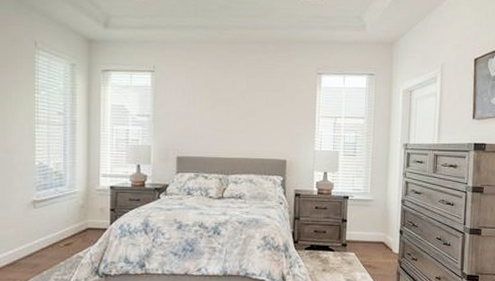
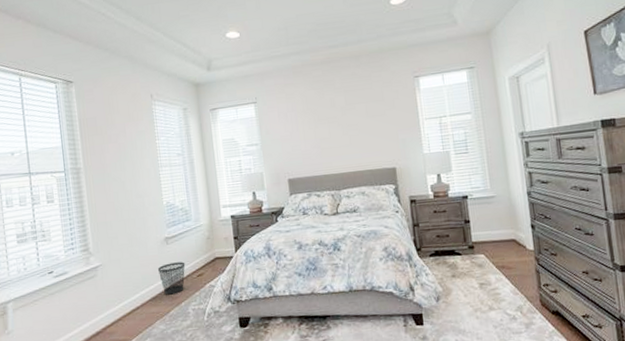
wastebasket: none [21,228,53,262] -> present [158,262,186,295]

